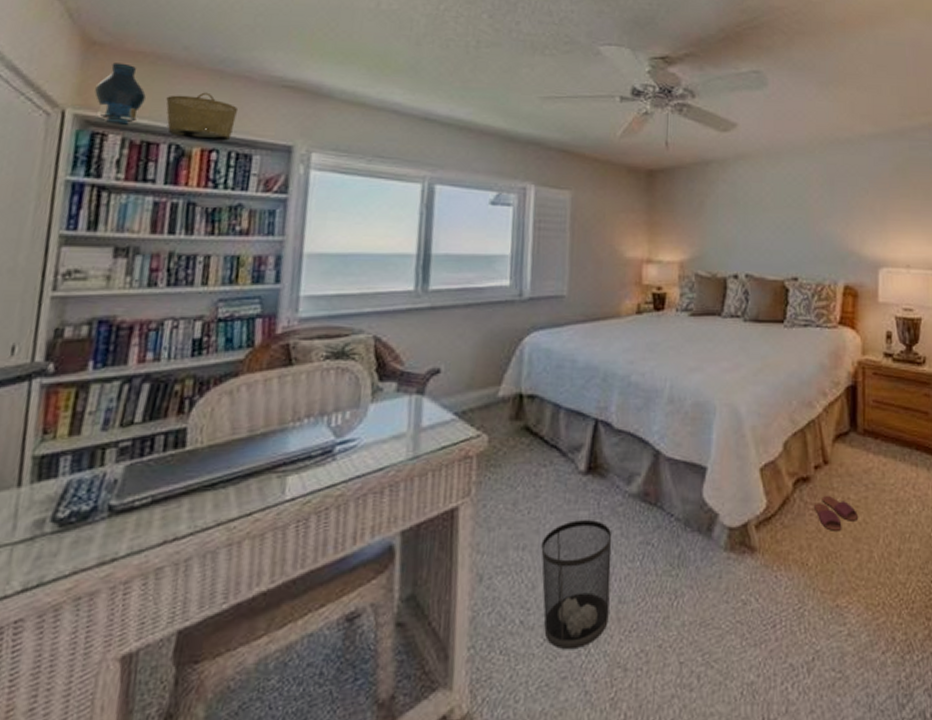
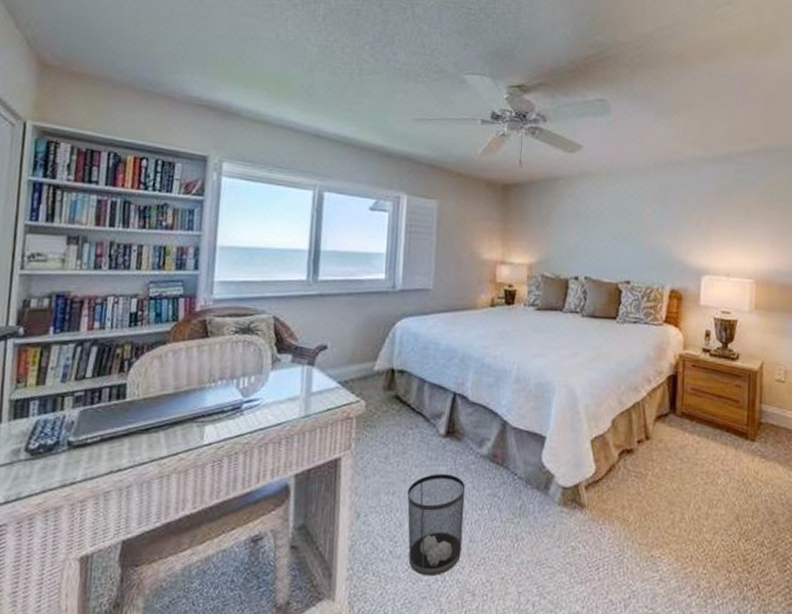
vase: present [94,62,146,126] -> none [49,83,89,136]
basket: present [166,92,239,141] -> none [105,109,164,151]
slippers: present [815,495,858,531] -> none [636,465,673,495]

